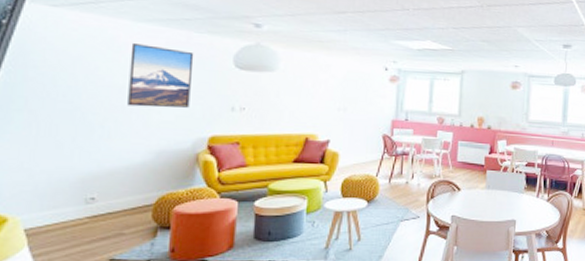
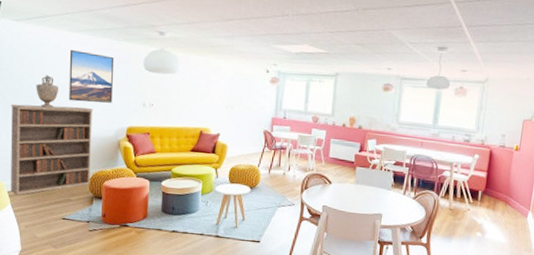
bookshelf: none [30,111,163,234] -> present [10,104,94,196]
decorative urn: none [78,74,114,116] -> present [36,75,59,108]

